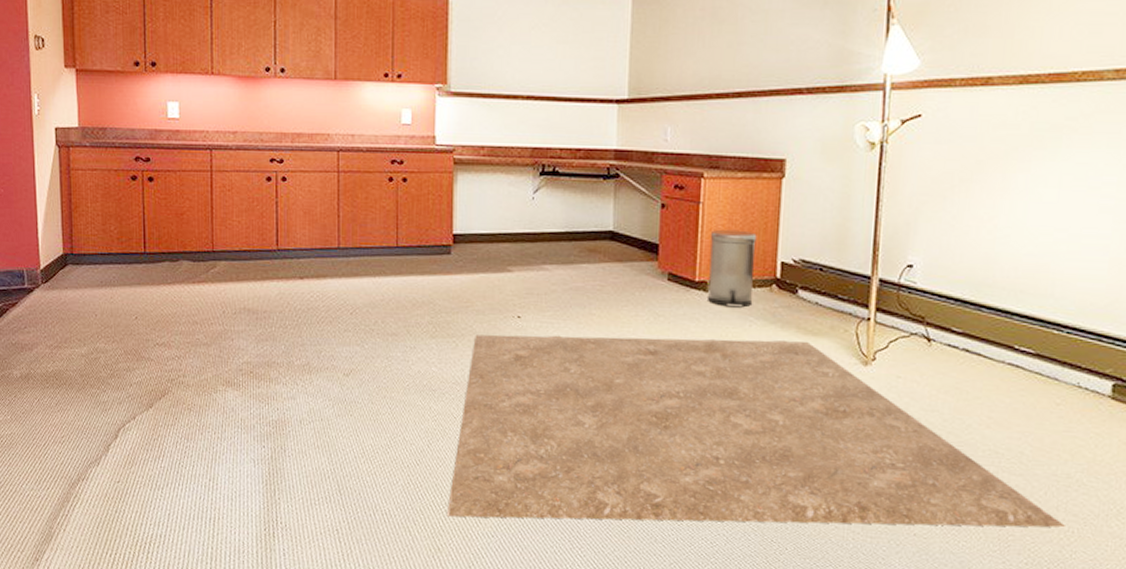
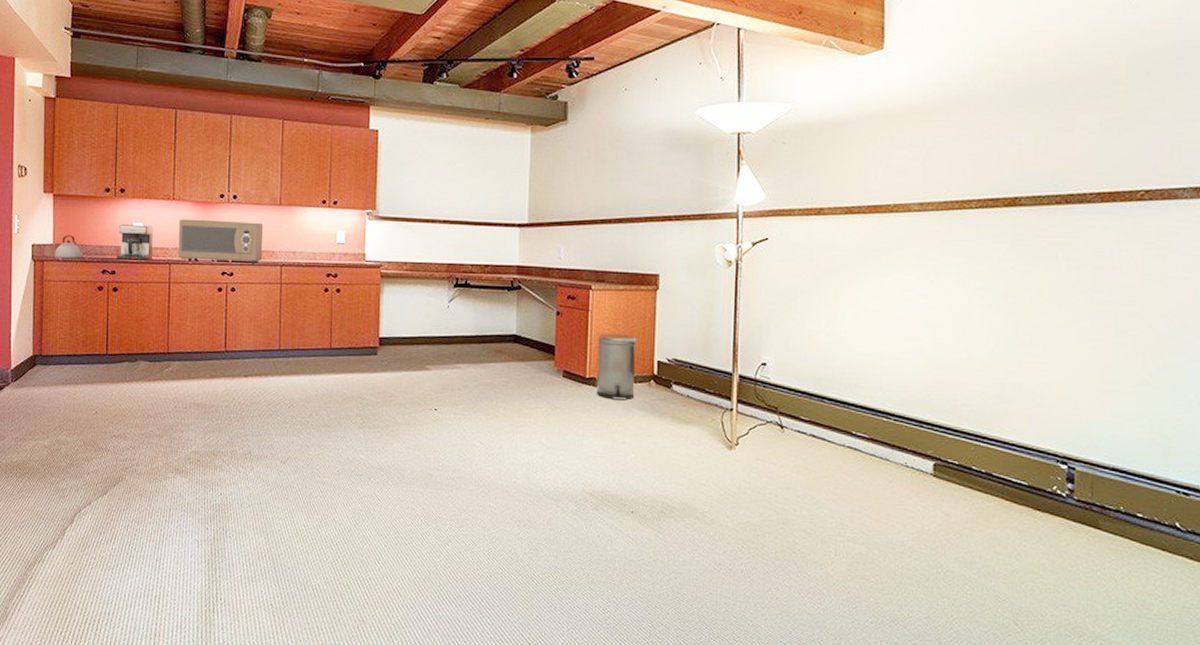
kettle: none [80,117,112,143] -> present [54,235,83,258]
coffee maker: none [150,104,191,147] -> present [116,224,153,262]
microwave: none [219,97,317,151] -> present [178,219,264,266]
area rug: present [446,334,1065,528] -> none [370,425,902,591]

